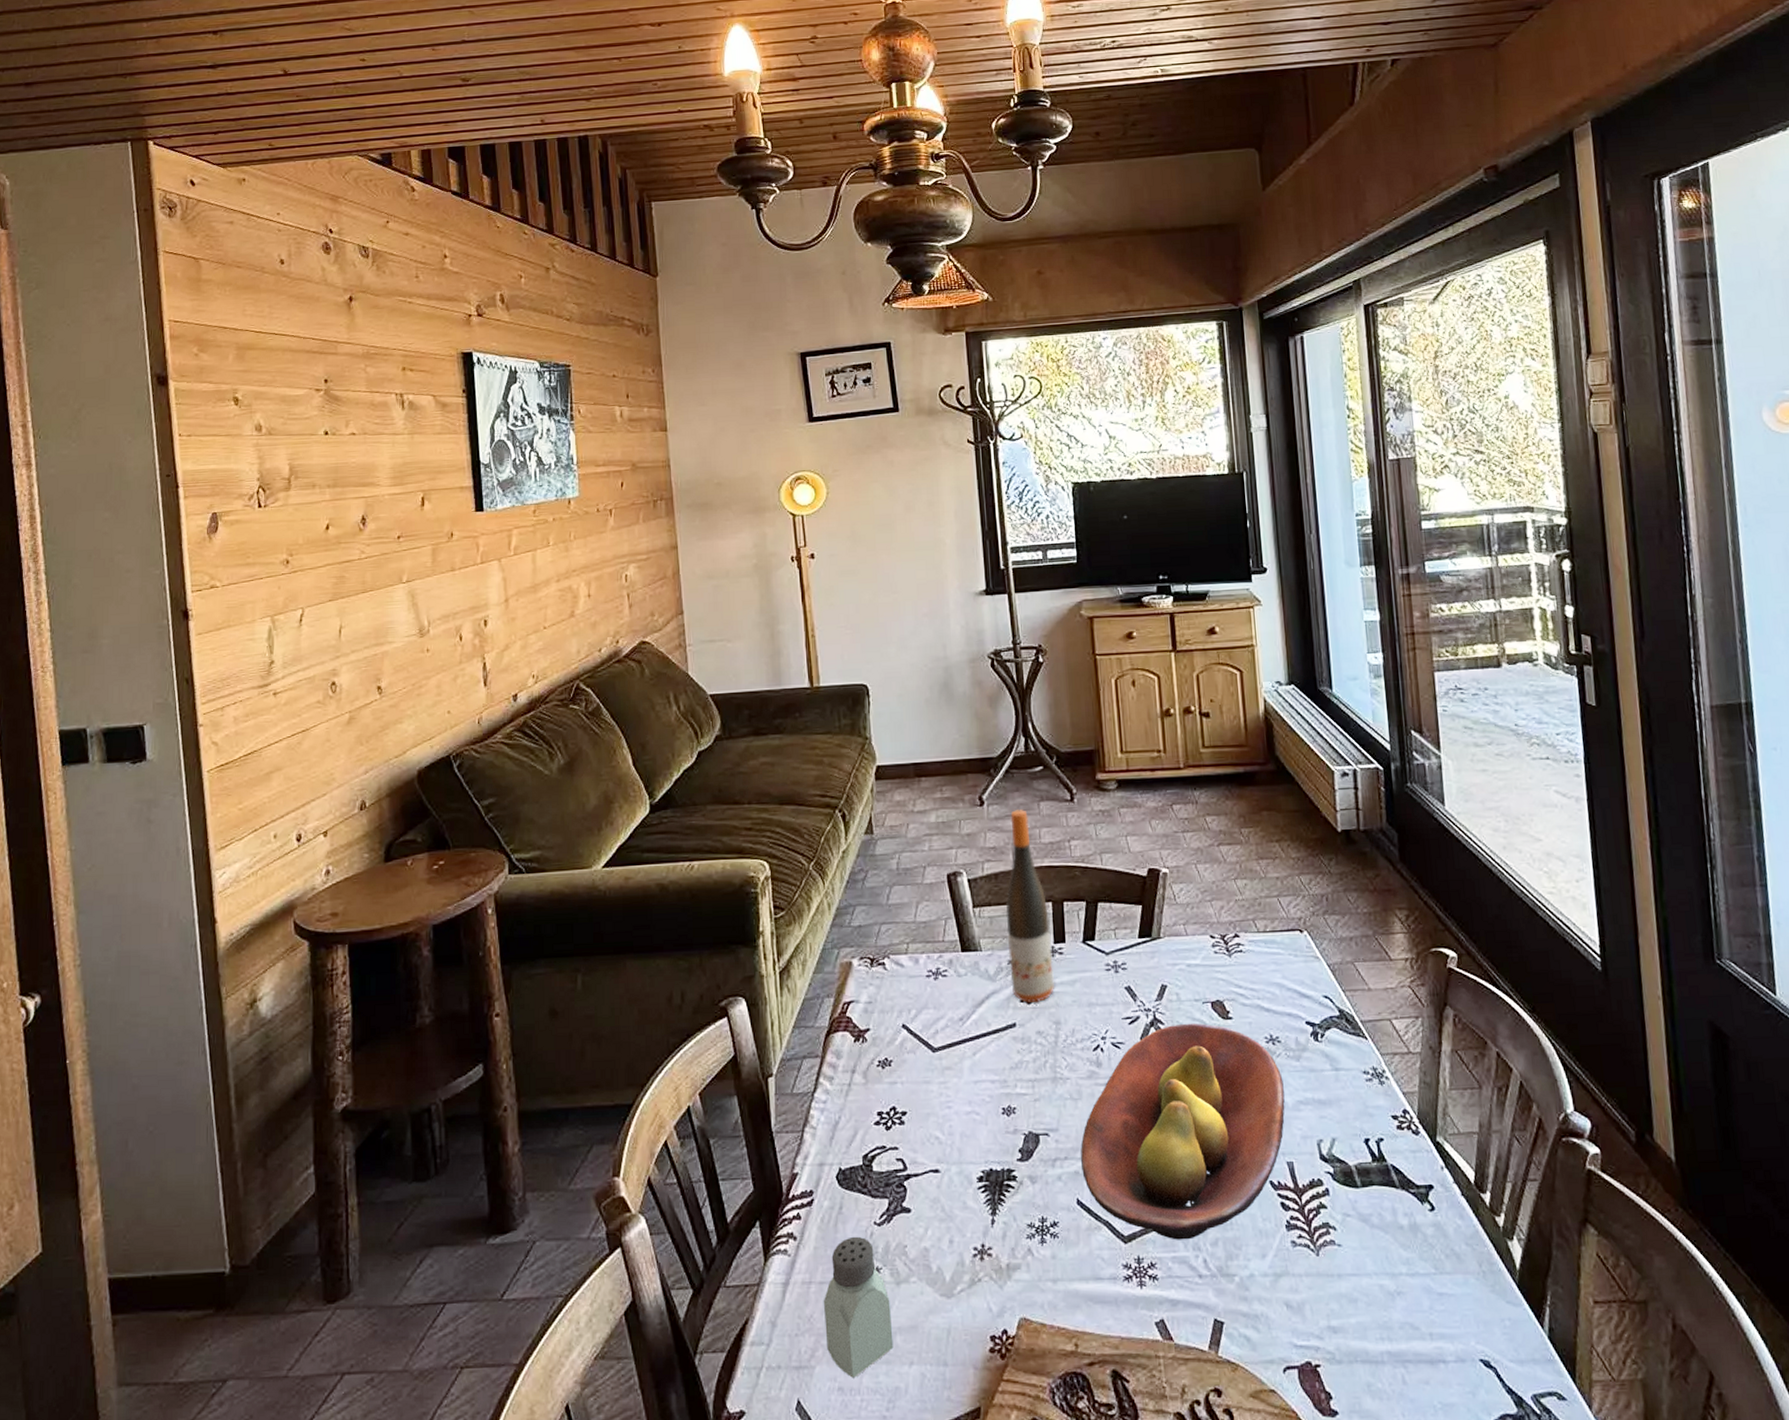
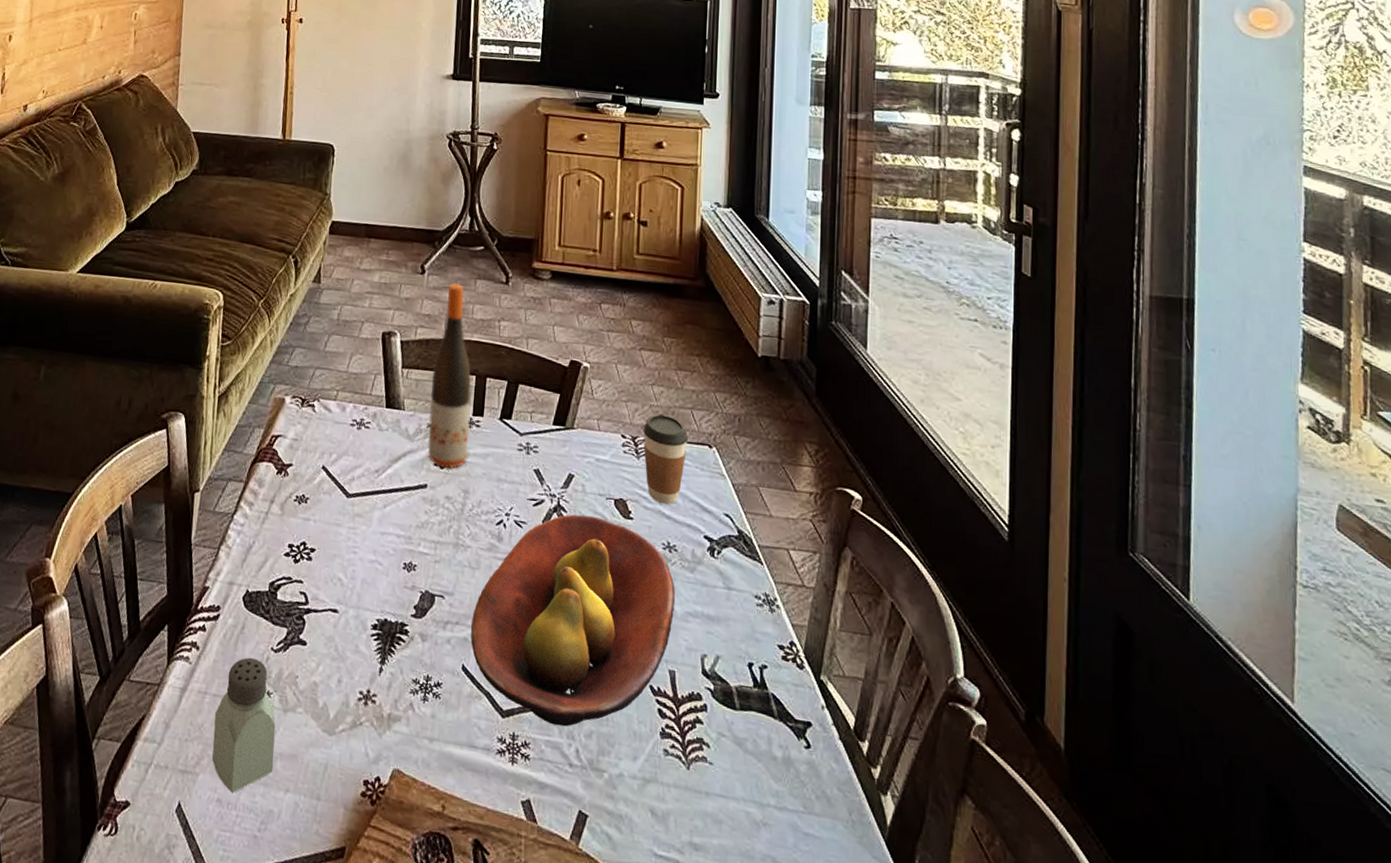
coffee cup: none [1231,907,1279,998] -> present [643,414,689,505]

